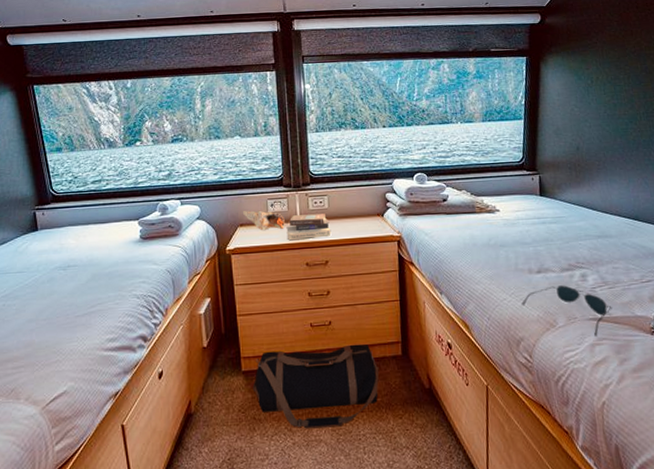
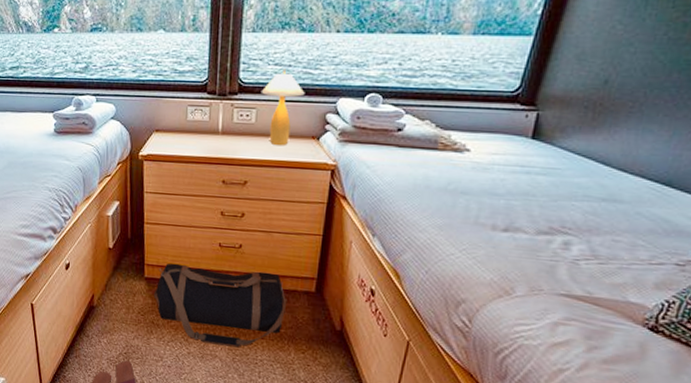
seashell: present [242,203,285,231] -> none [159,110,204,141]
books: present [286,214,332,241] -> none [204,127,255,155]
table lamp: none [329,159,366,226] -> present [261,68,305,146]
sunglasses: present [521,285,612,336] -> none [473,249,596,315]

